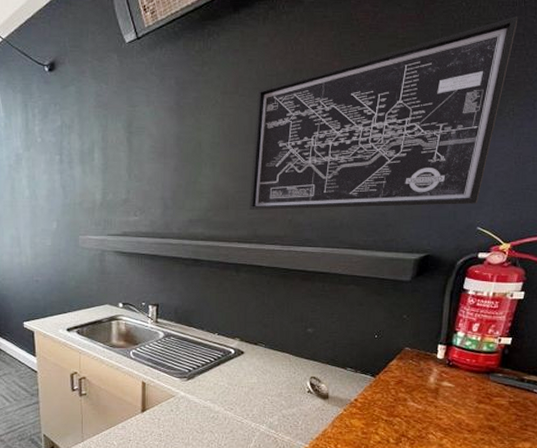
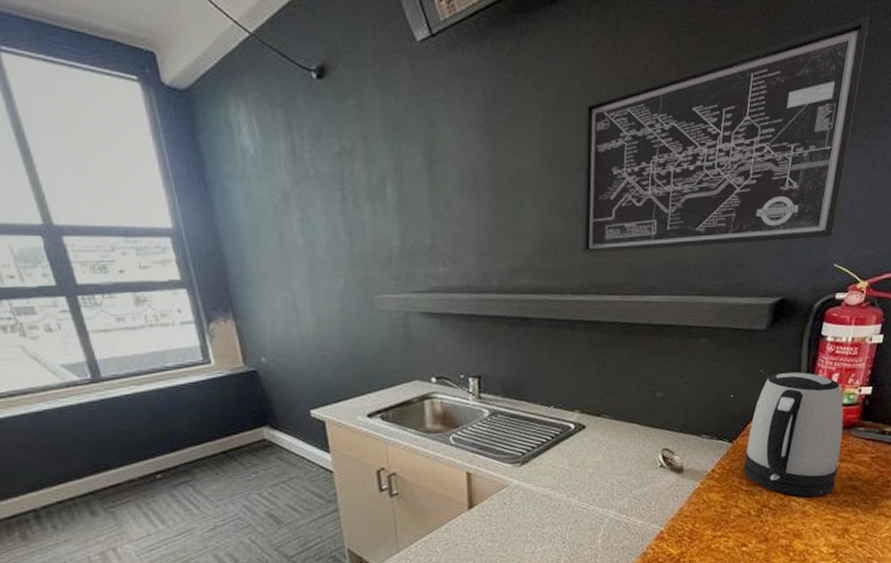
kettle: none [384,319,482,432] -> present [743,372,843,497]

